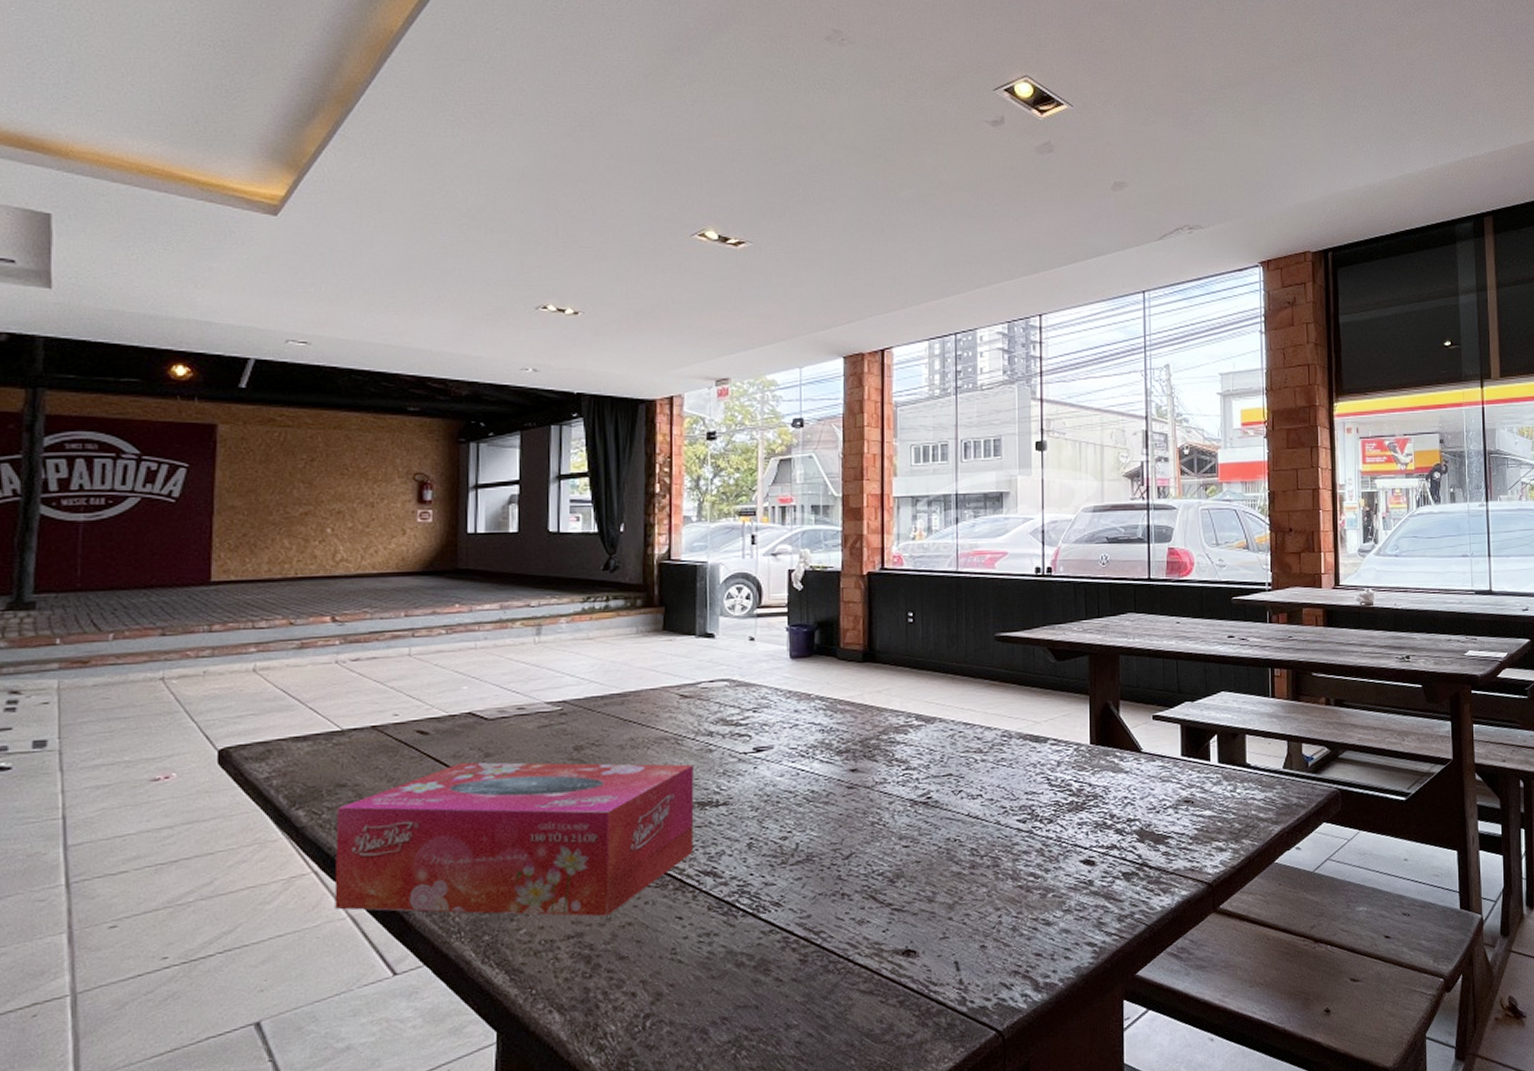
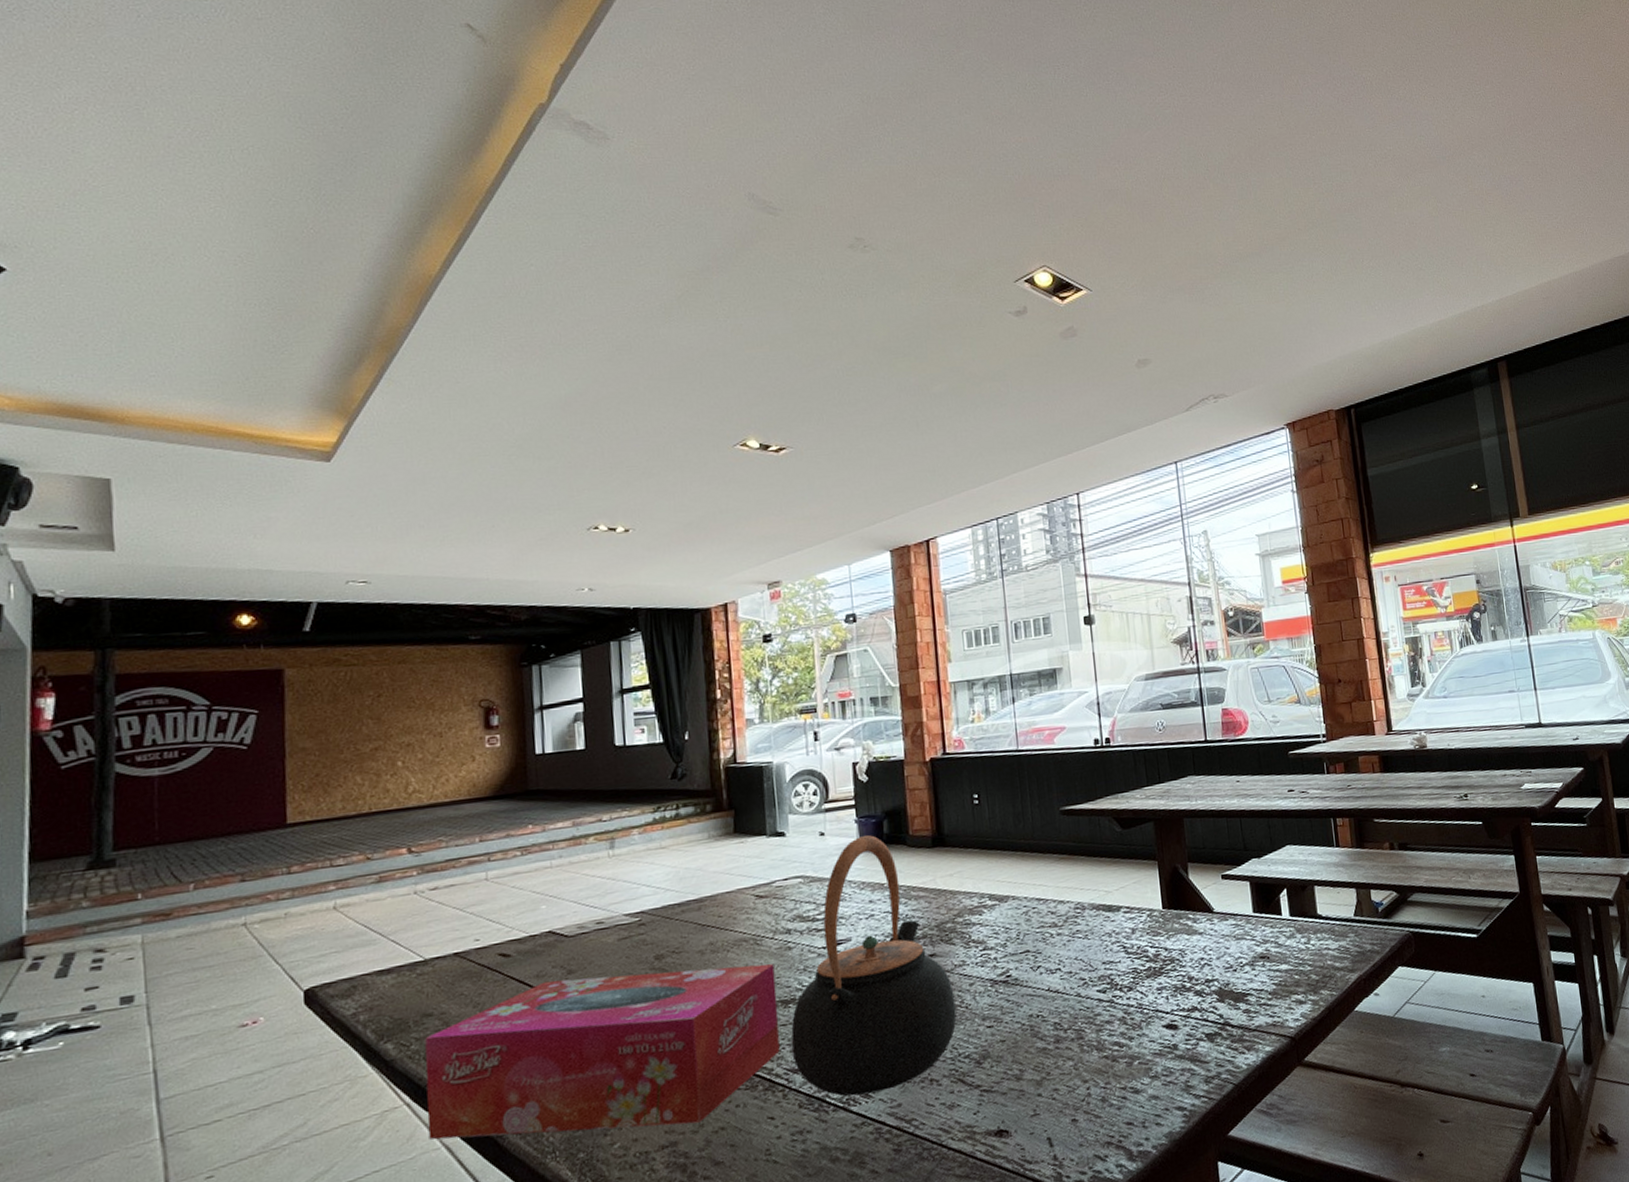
teapot: none [705,644,873,903] -> present [791,835,957,1096]

